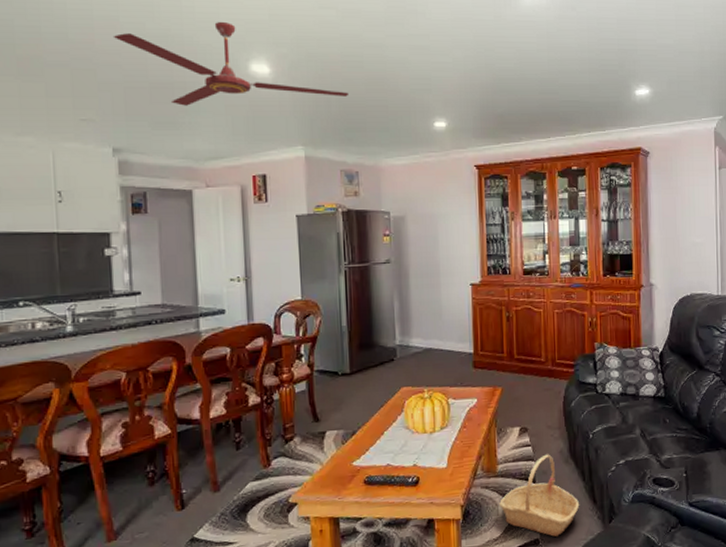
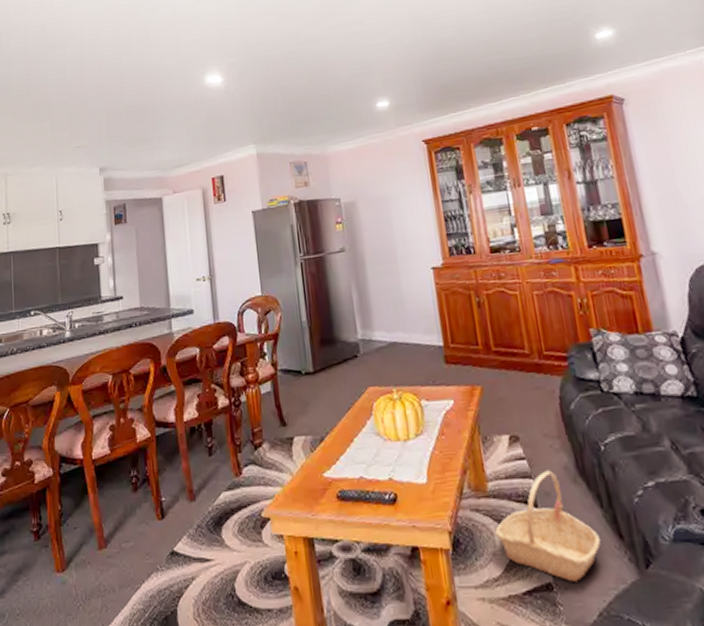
ceiling fan: present [112,21,350,106] -> none [98,44,293,123]

